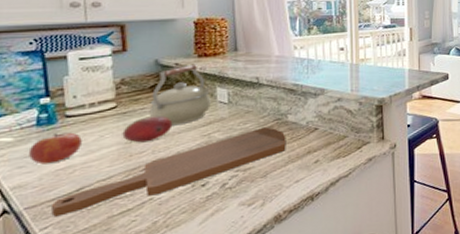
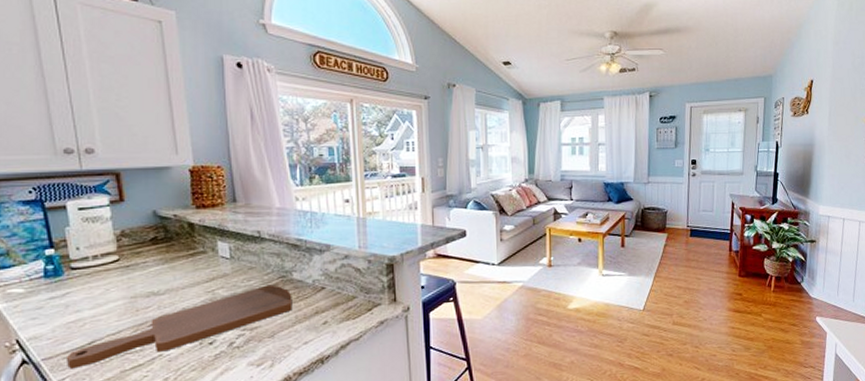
fruit: present [28,132,83,165] -> none [39,285,90,317]
fruit: present [122,115,173,143] -> none [127,270,176,298]
kettle: present [149,64,211,126] -> none [151,215,213,281]

